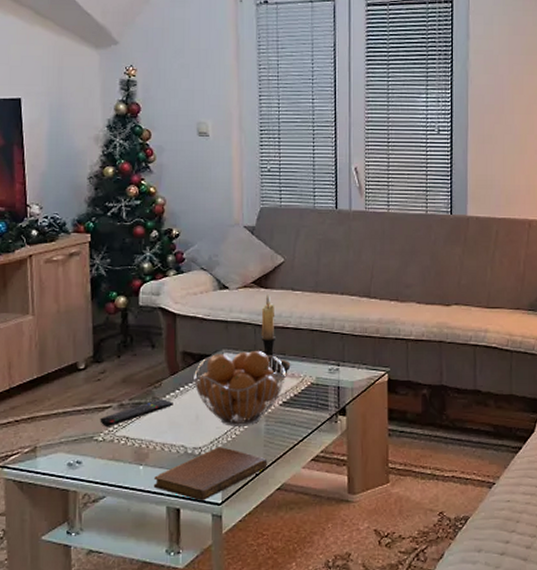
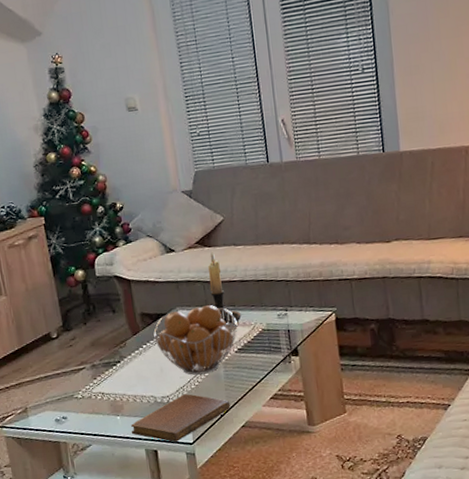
remote control: present [100,399,173,427] -> none [76,356,139,386]

